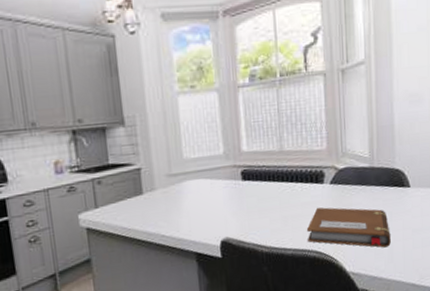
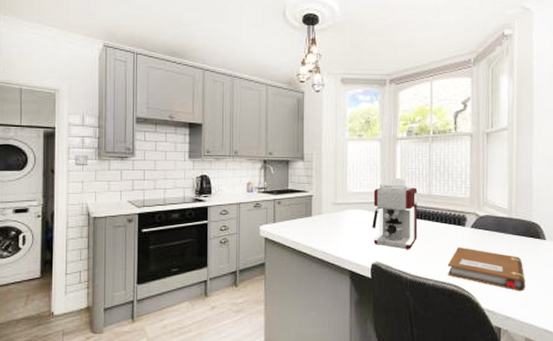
coffee maker: none [215,134,271,220] -> present [372,177,420,250]

